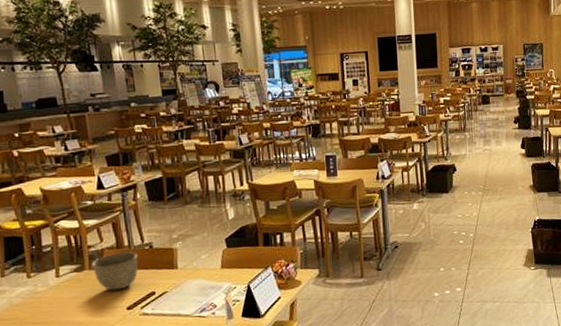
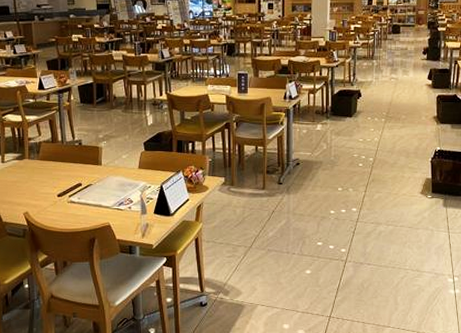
bowl: present [91,251,138,291] -> none [31,146,69,179]

